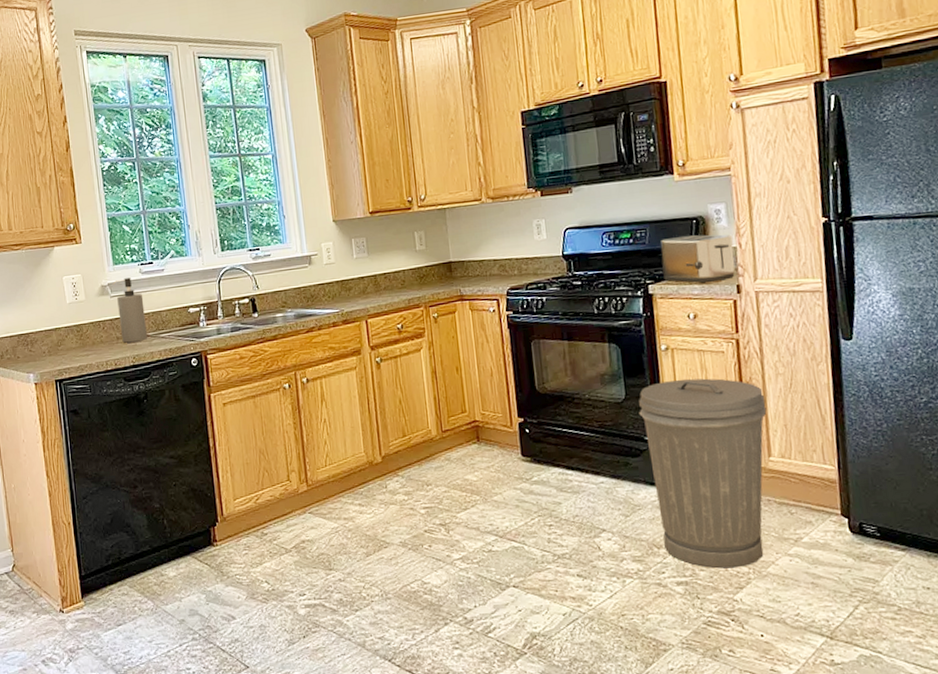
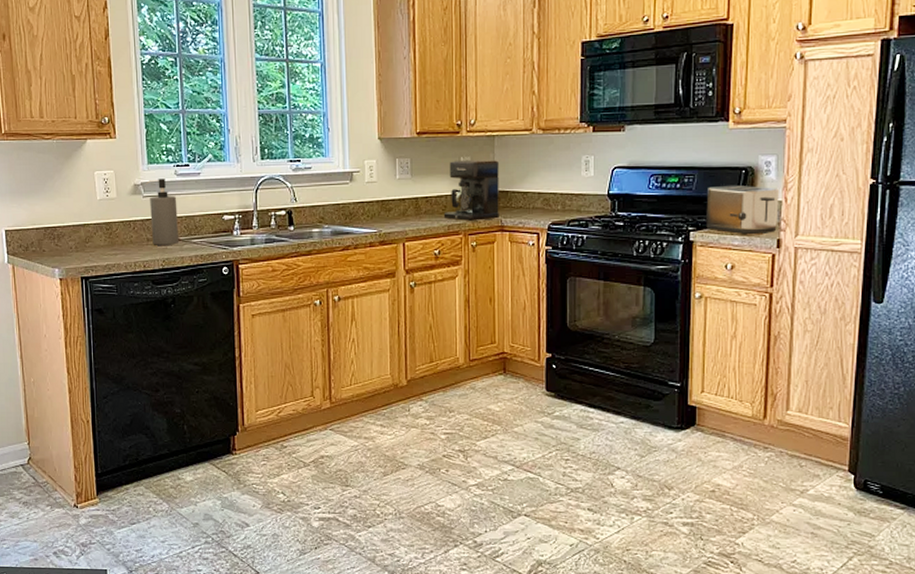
coffee maker: none [402,232,458,294] -> present [443,159,499,222]
trash can: present [639,378,767,569] -> none [666,328,791,514]

